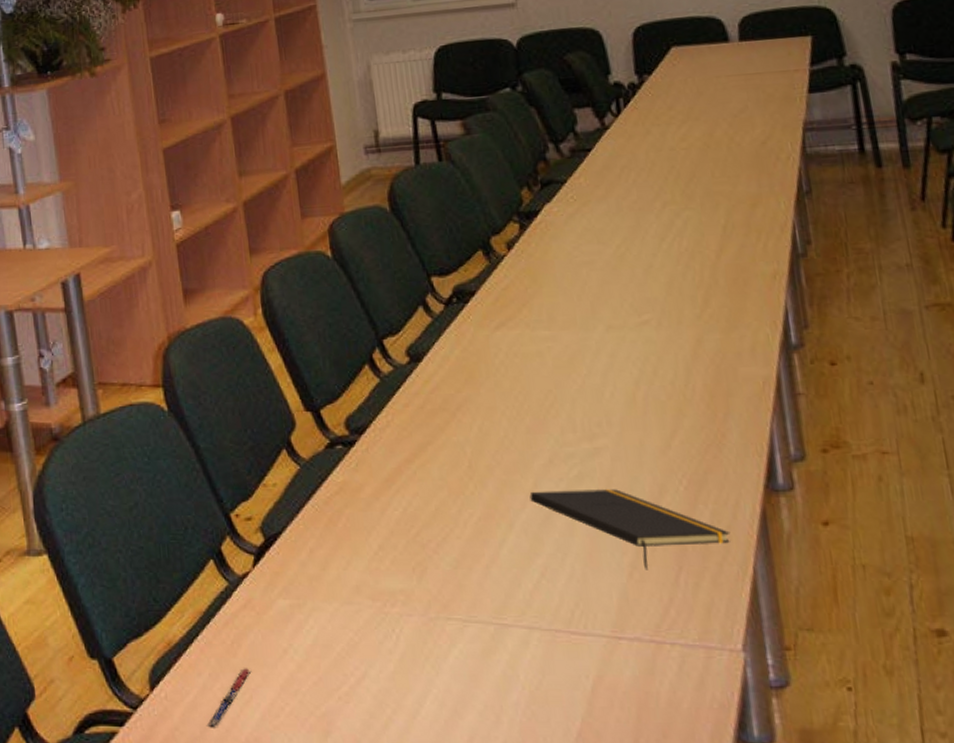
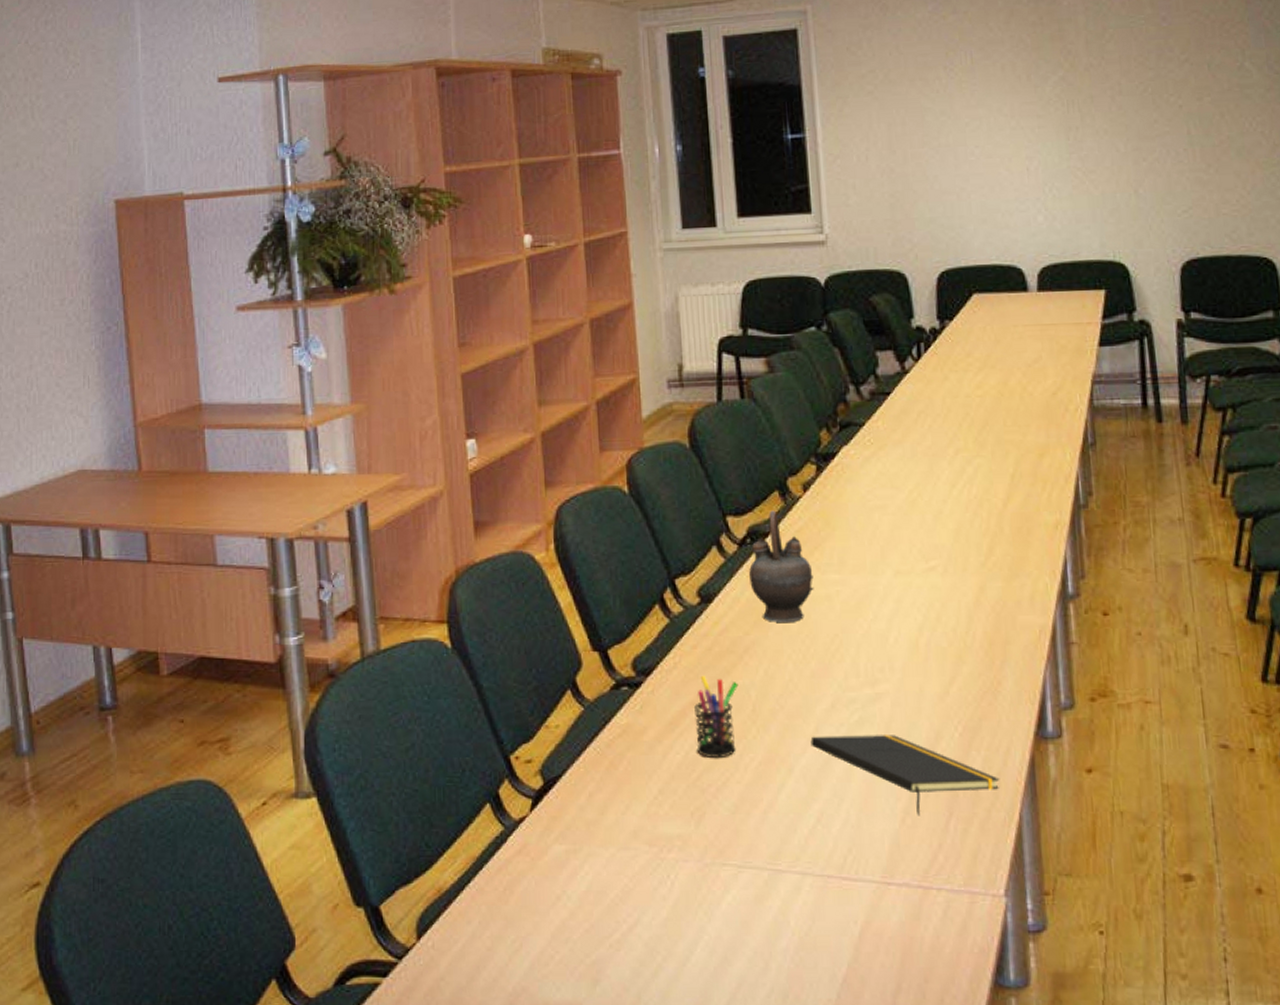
pen: present [207,668,252,727] -> none [474,916,523,976]
pen holder: none [410,433,455,515] -> present [694,675,739,759]
teapot: none [456,269,524,380] -> present [748,510,814,622]

